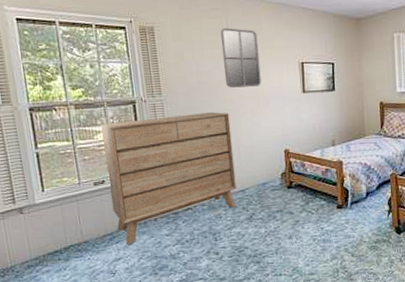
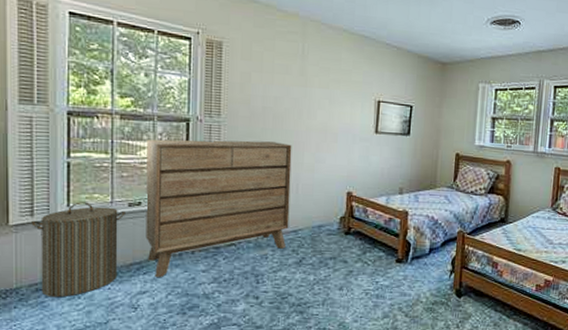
laundry hamper: none [14,186,94,272] -> present [31,202,125,298]
home mirror: present [220,27,262,88] -> none [292,53,335,120]

